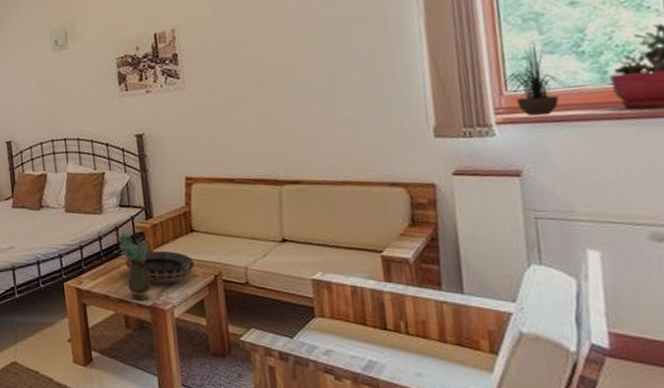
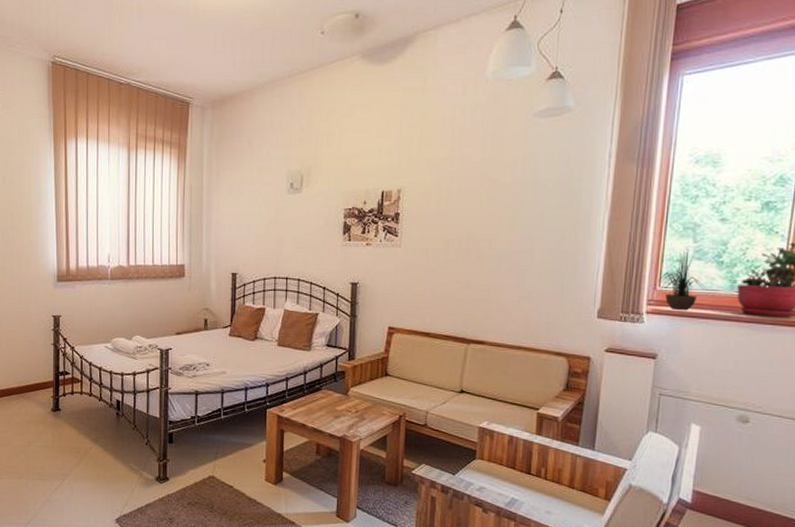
vase: present [117,232,152,300] -> none [321,370,348,431]
decorative bowl: present [125,250,195,283] -> none [324,389,384,418]

